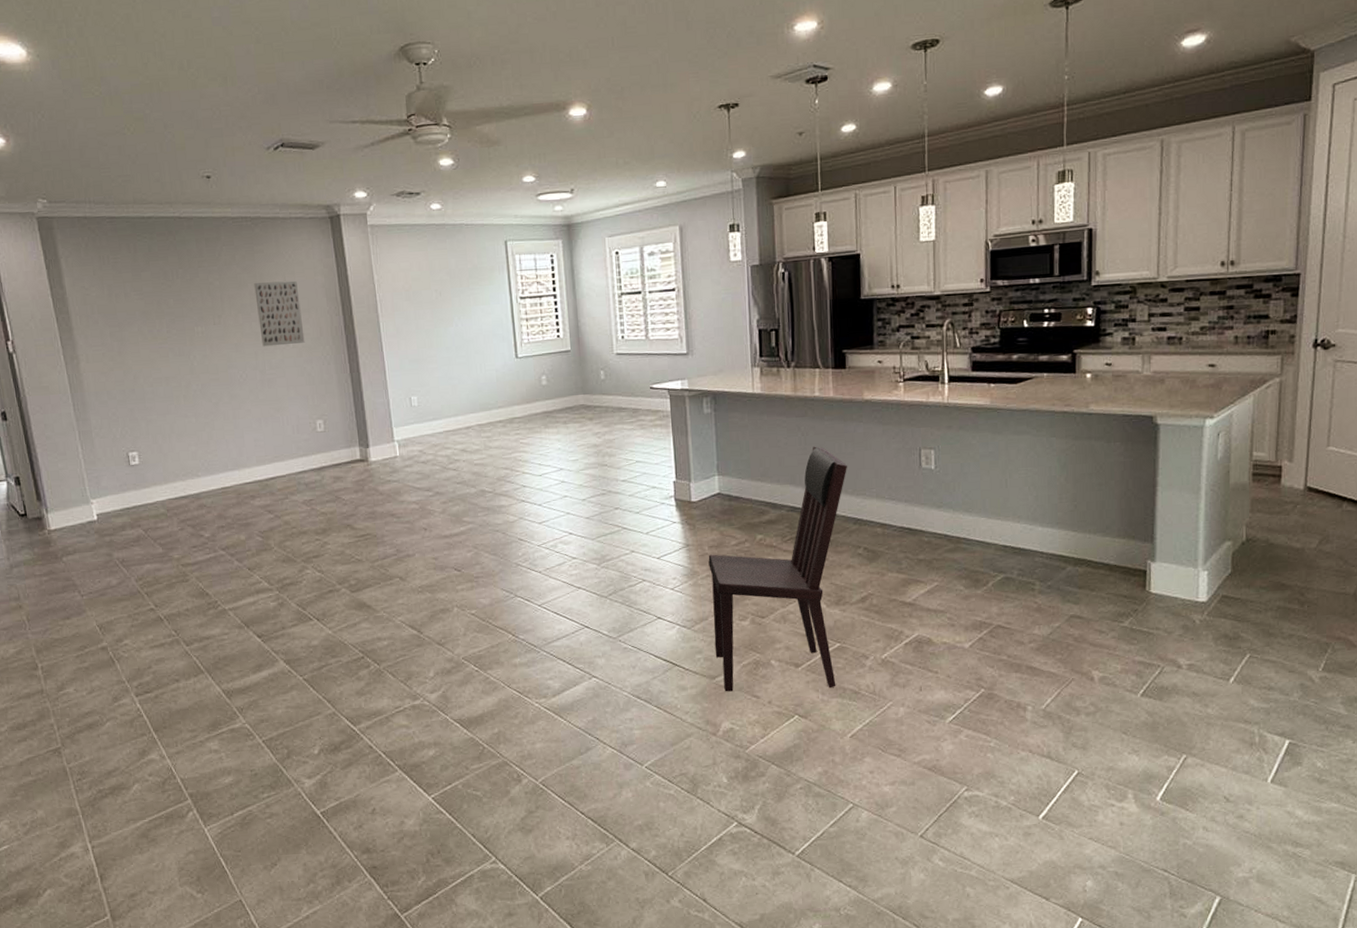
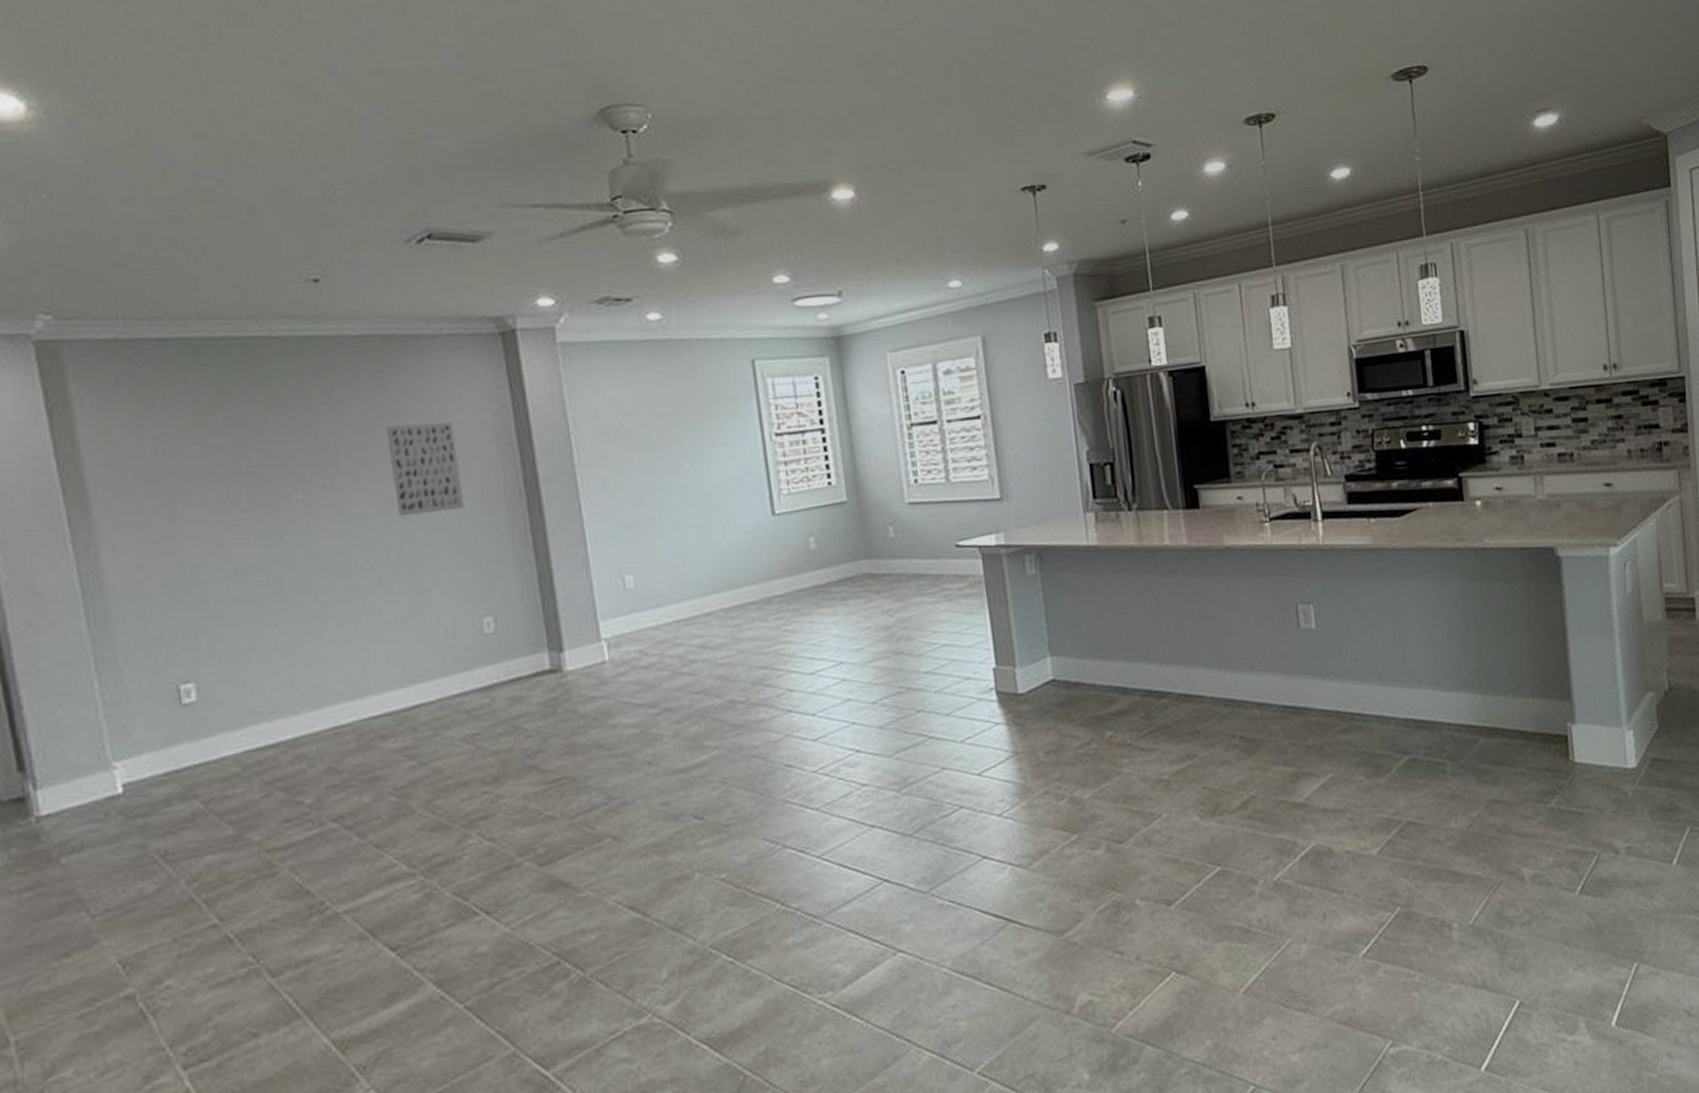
dining chair: present [708,446,848,692] -> none [1044,609,1221,951]

